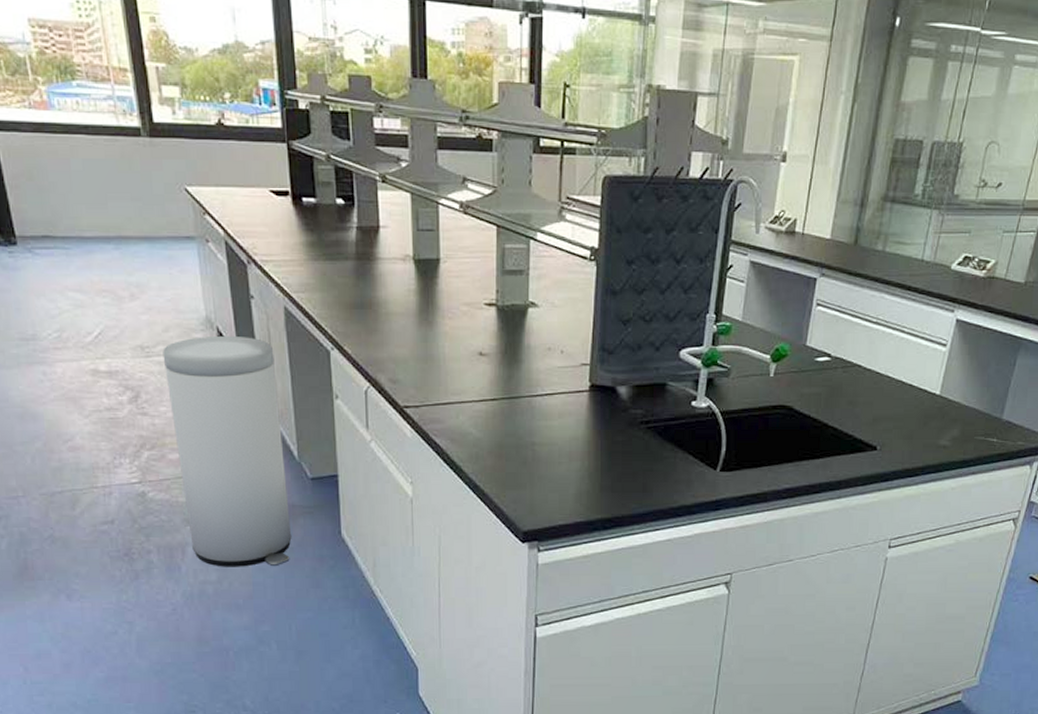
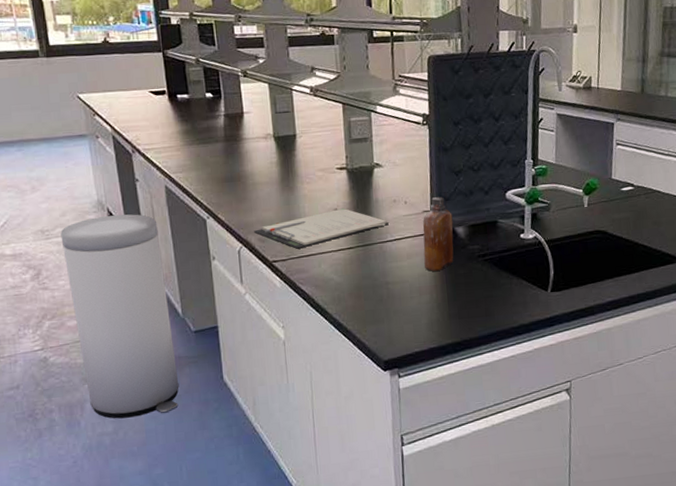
clipboard: none [384,351,542,395] -> present [254,208,390,249]
flask: none [577,348,615,435] -> present [422,196,454,271]

